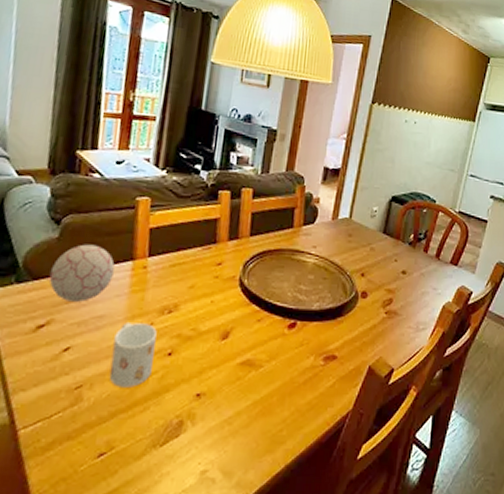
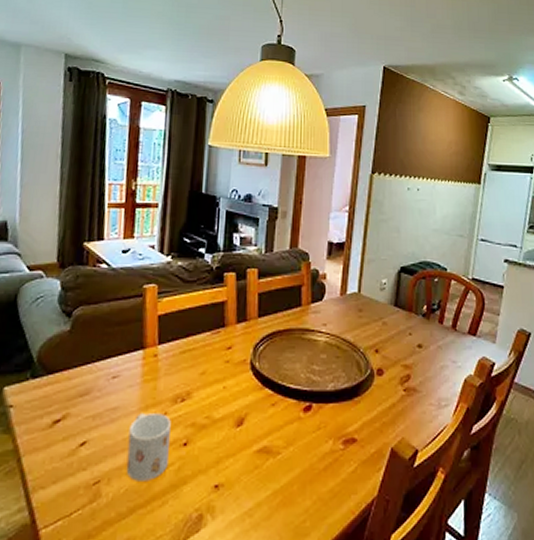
decorative ball: present [49,244,115,302] -> none [63,335,126,394]

